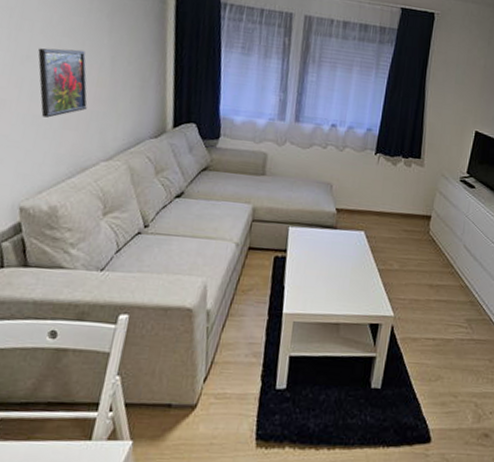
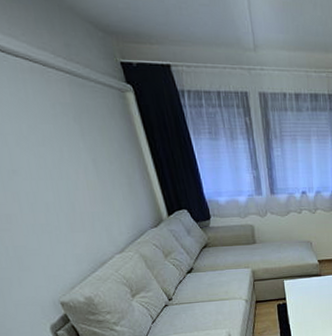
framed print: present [38,48,88,118] -> none [21,157,87,225]

